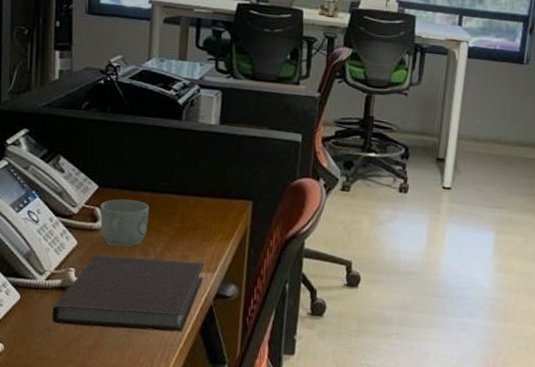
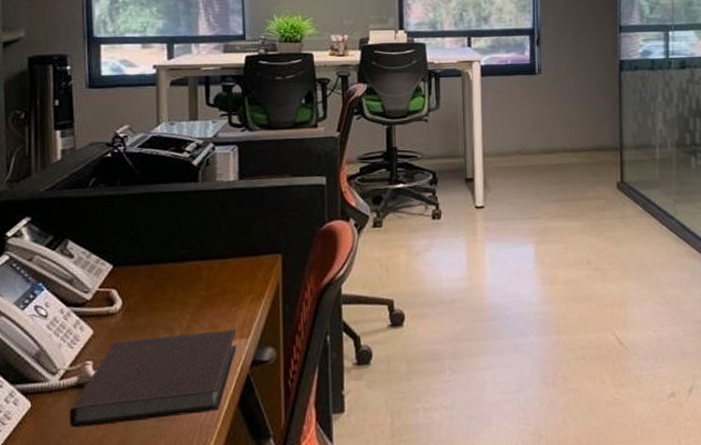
mug: present [100,199,149,247] -> none [116,274,171,329]

